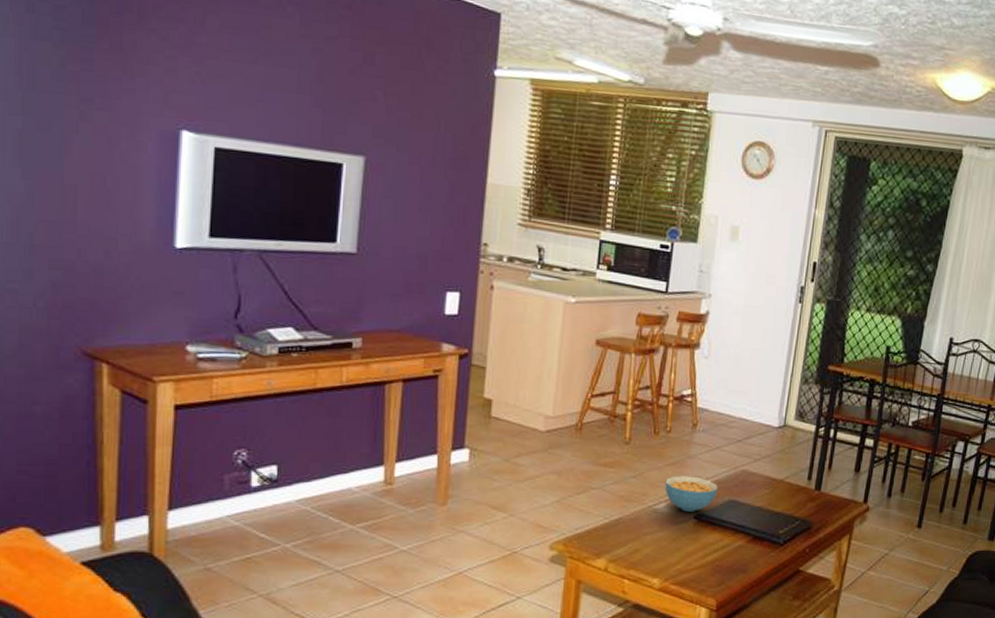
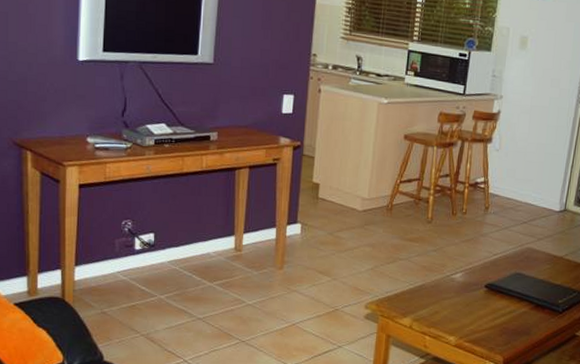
cereal bowl: present [665,476,718,512] -> none [460,250,506,282]

